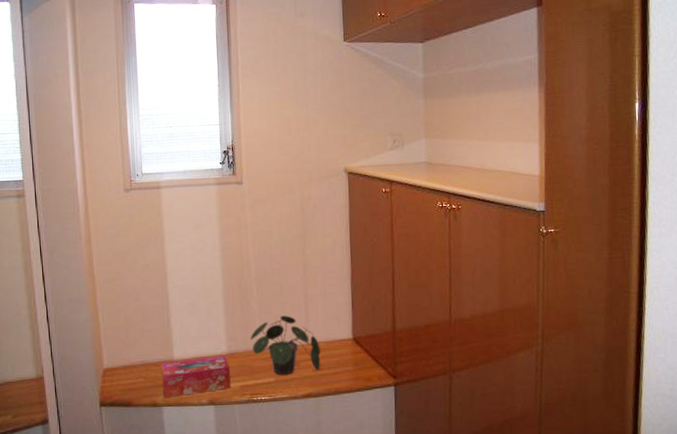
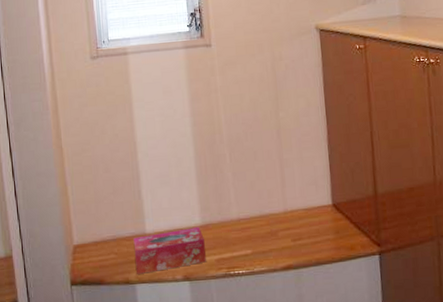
potted plant: present [250,315,321,376] -> none [224,182,300,247]

